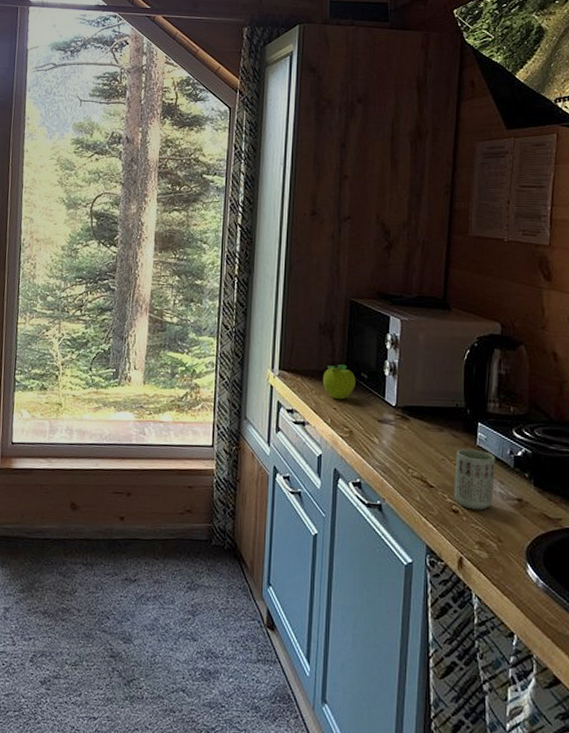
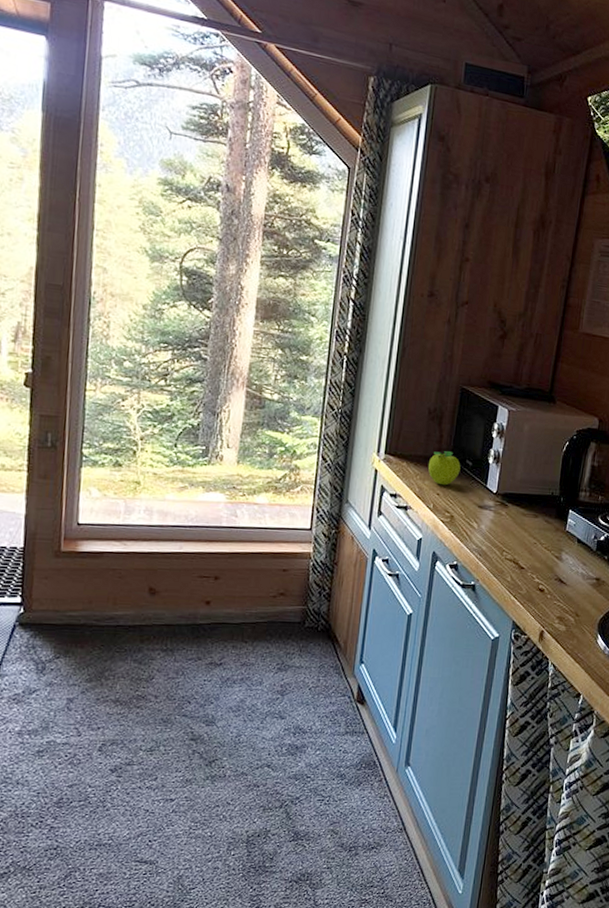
cup: present [454,448,495,510] -> none [541,533,581,589]

